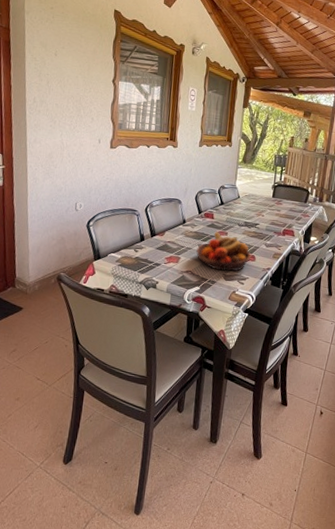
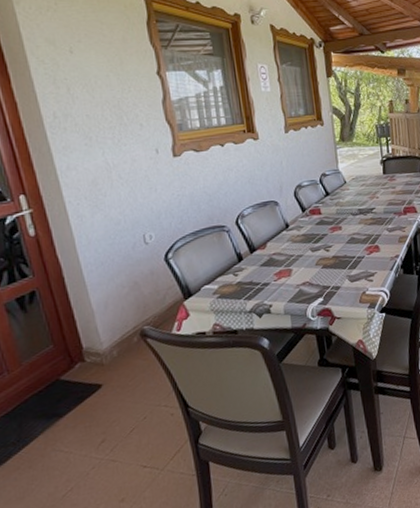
fruit bowl: present [196,232,252,272] -> none [309,228,375,273]

